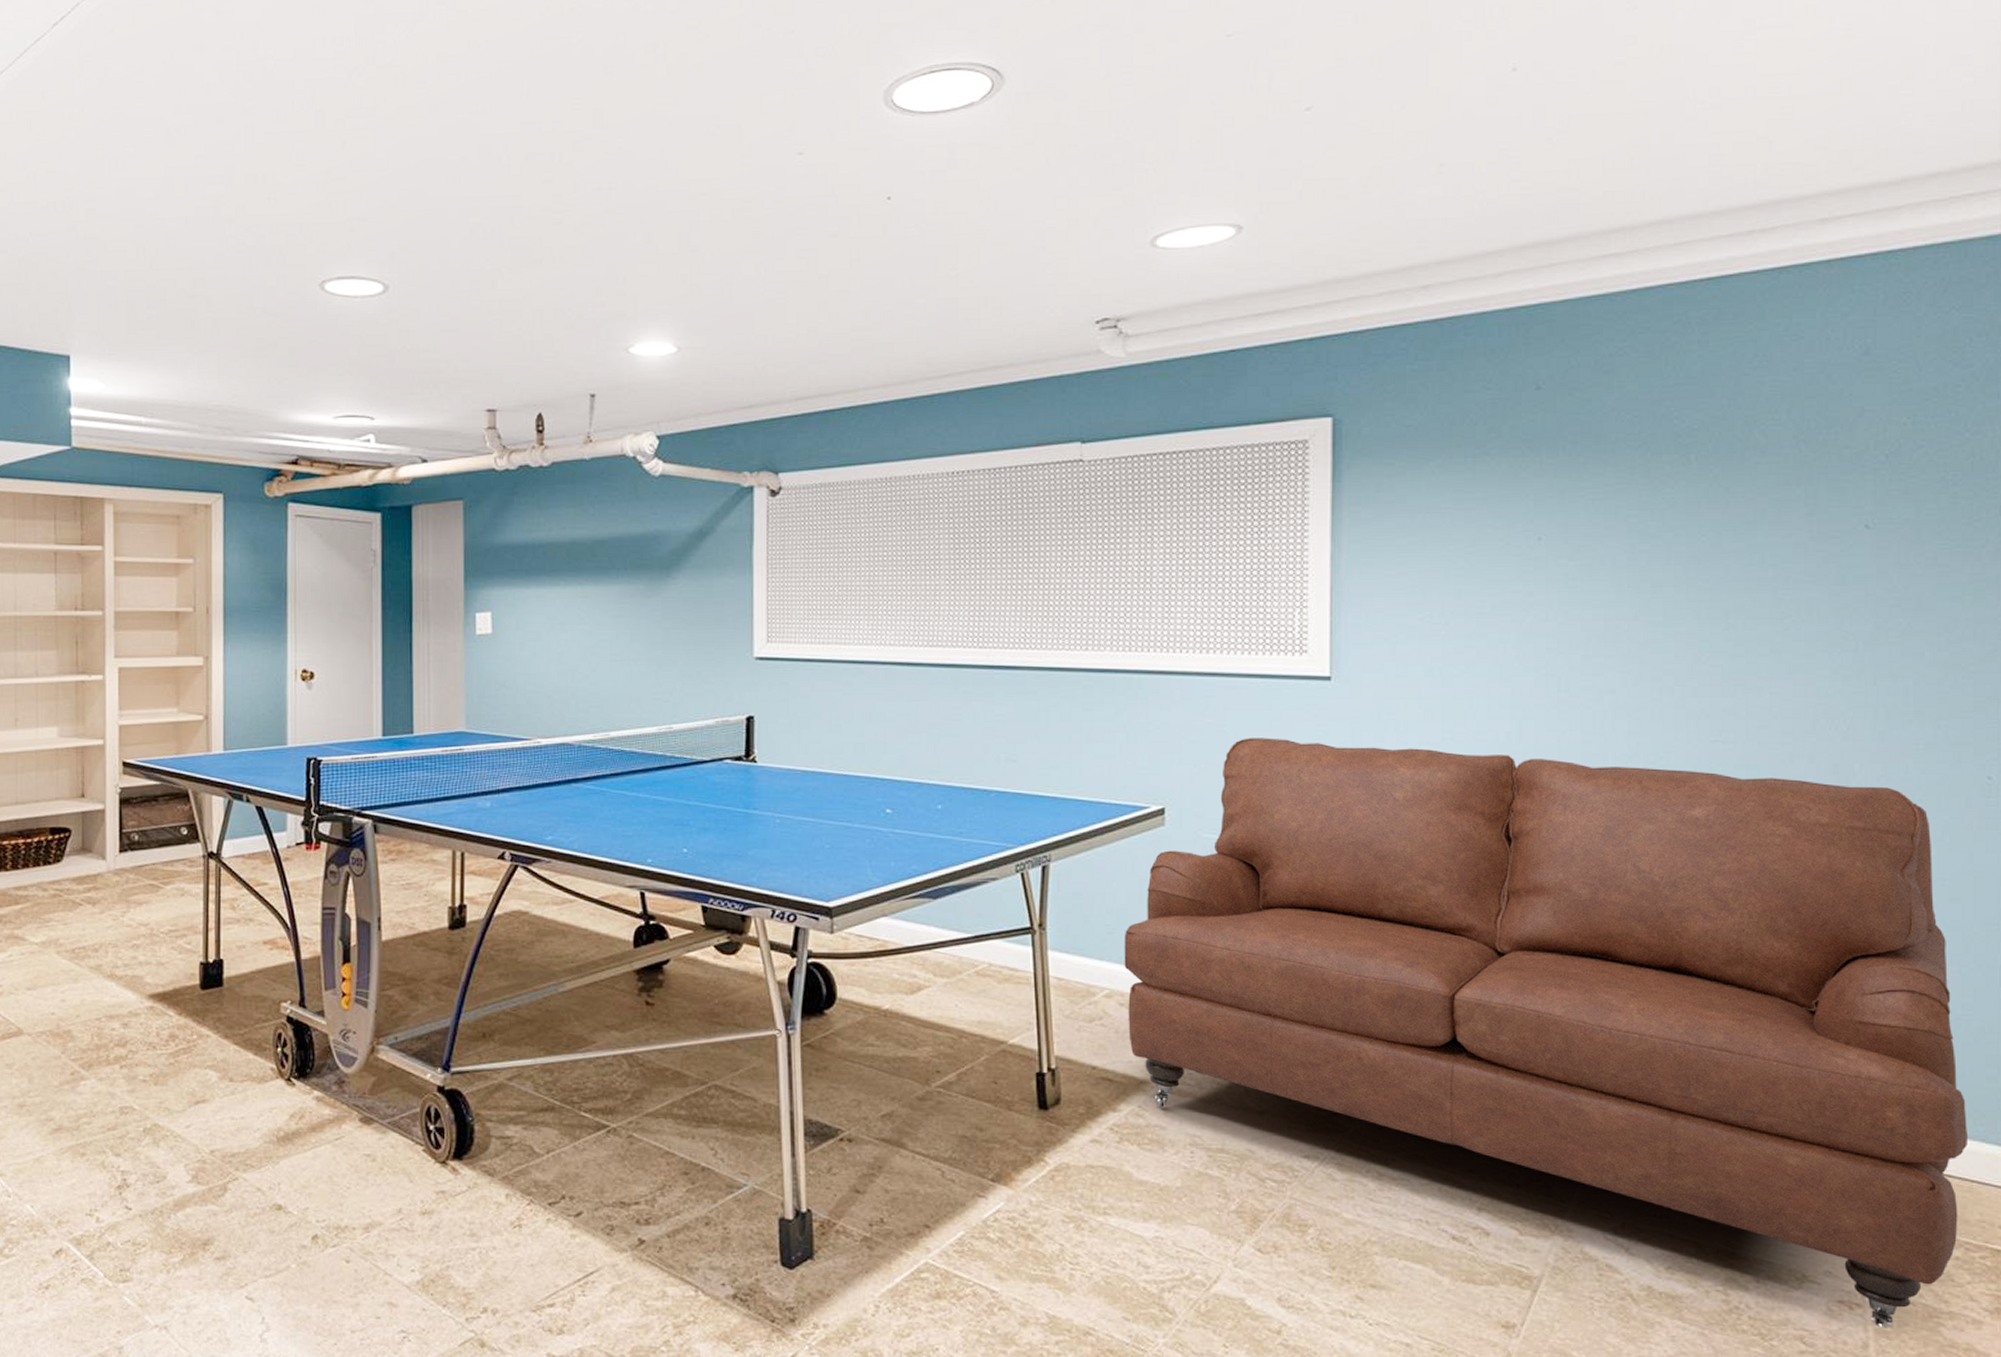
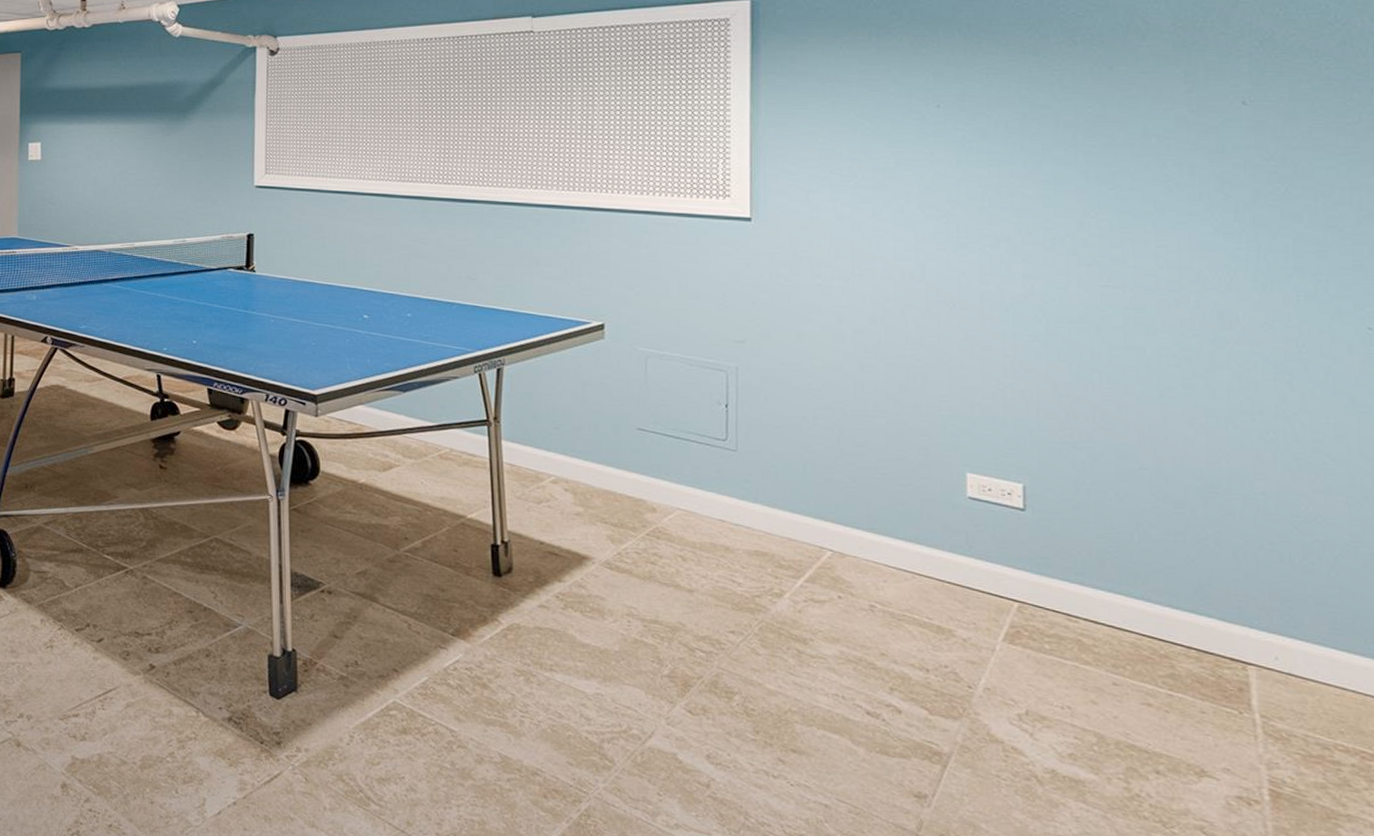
sofa: present [1124,738,1969,1328] -> none [568,267,1361,826]

